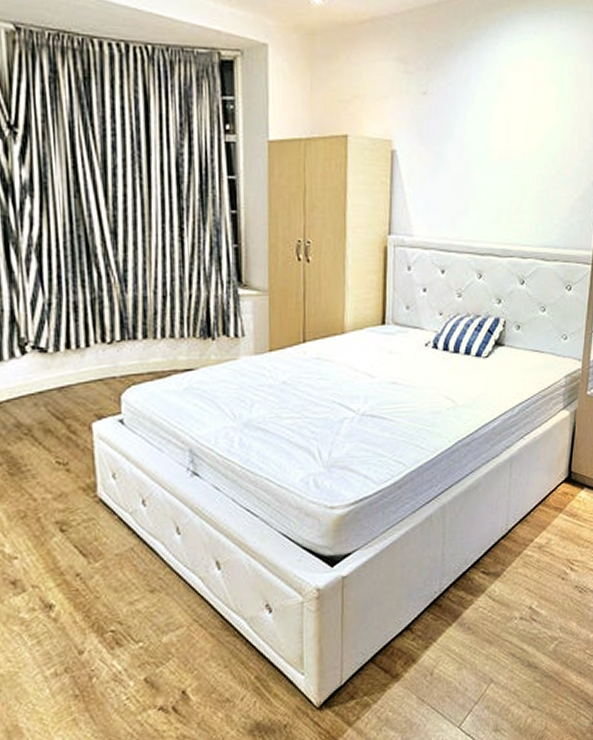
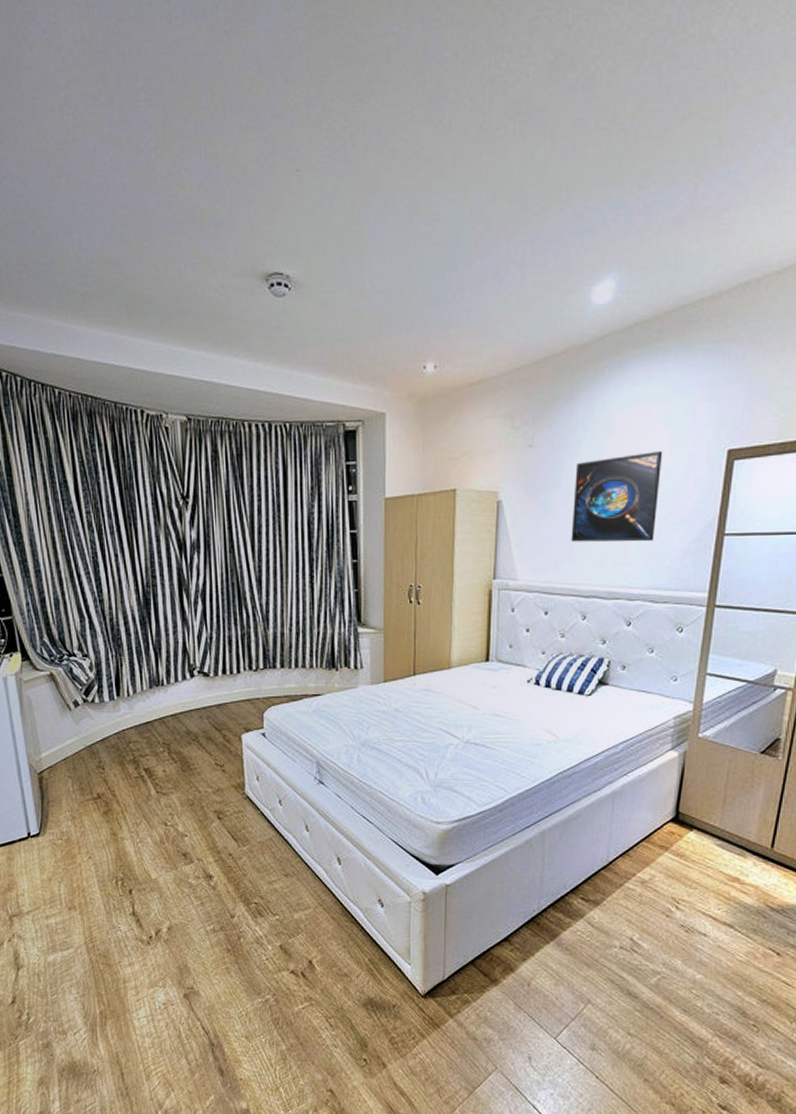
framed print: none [466,108,550,199] -> present [571,452,663,542]

